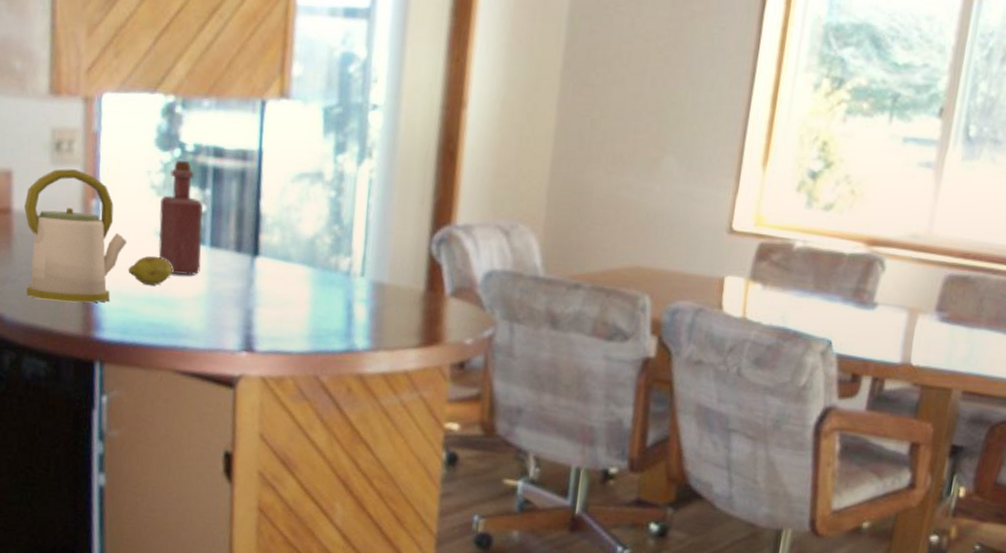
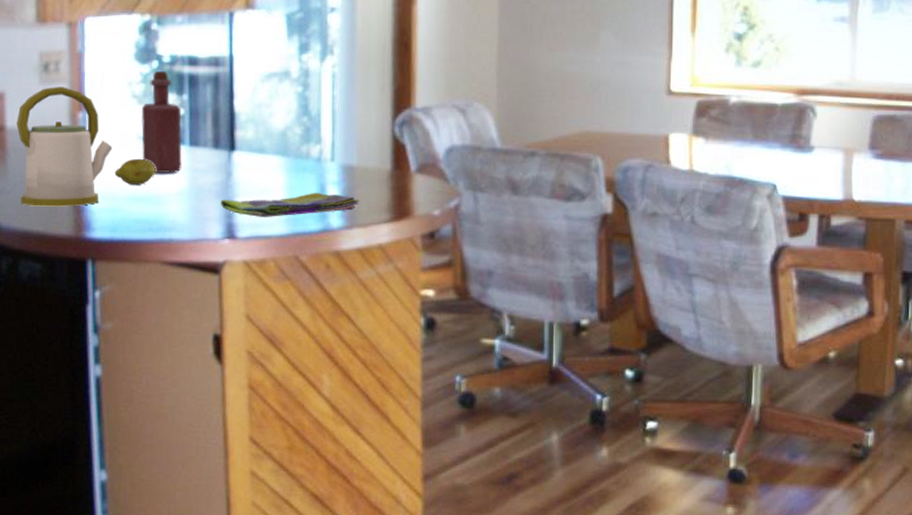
dish towel: none [239,308,388,332] -> present [220,192,359,217]

